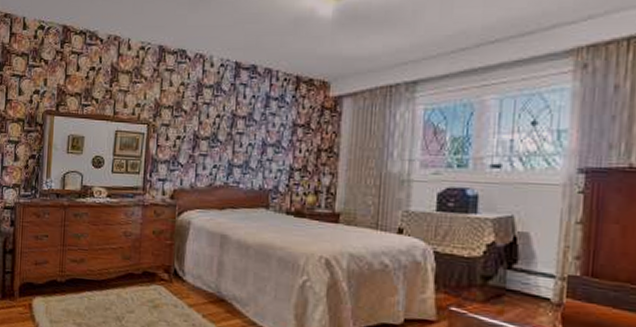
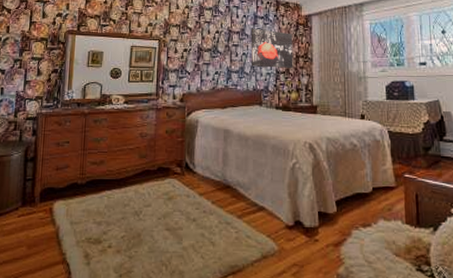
wall art: none [259,112,316,164] -> present [251,28,293,68]

